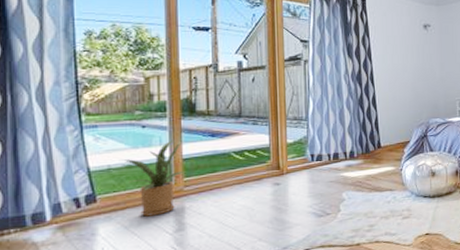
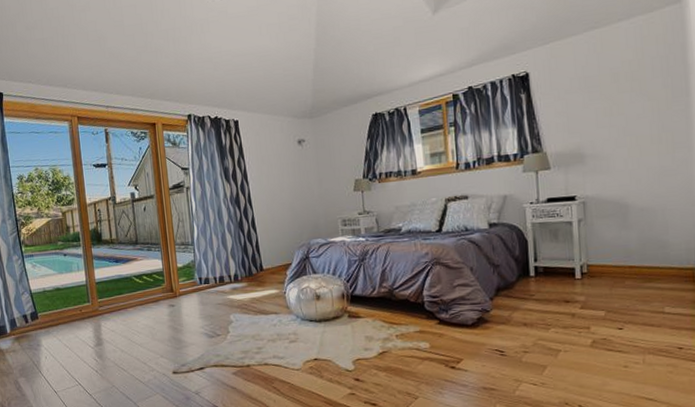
house plant: present [119,139,186,217] -> none [50,266,99,332]

